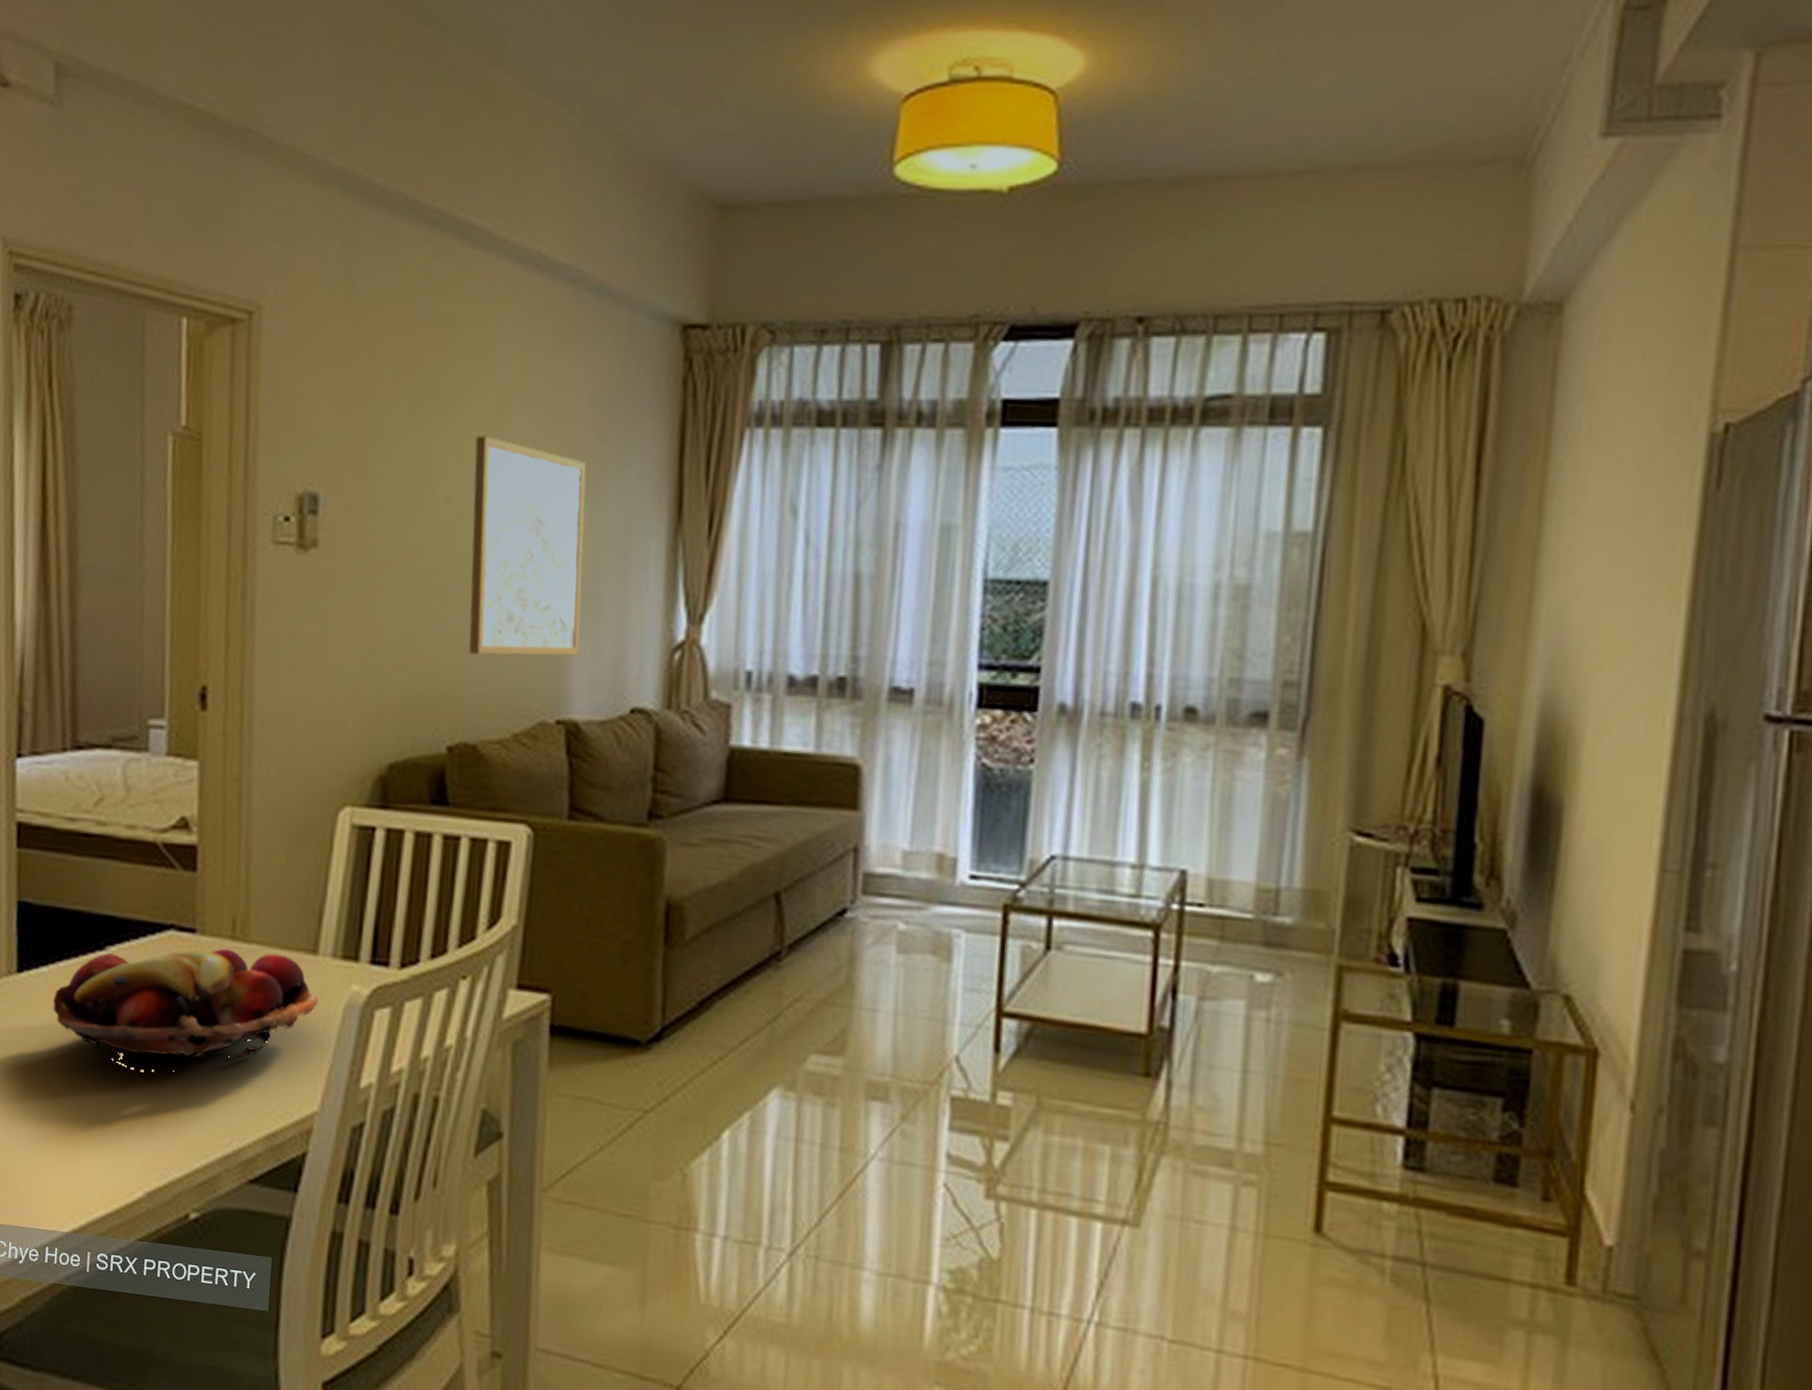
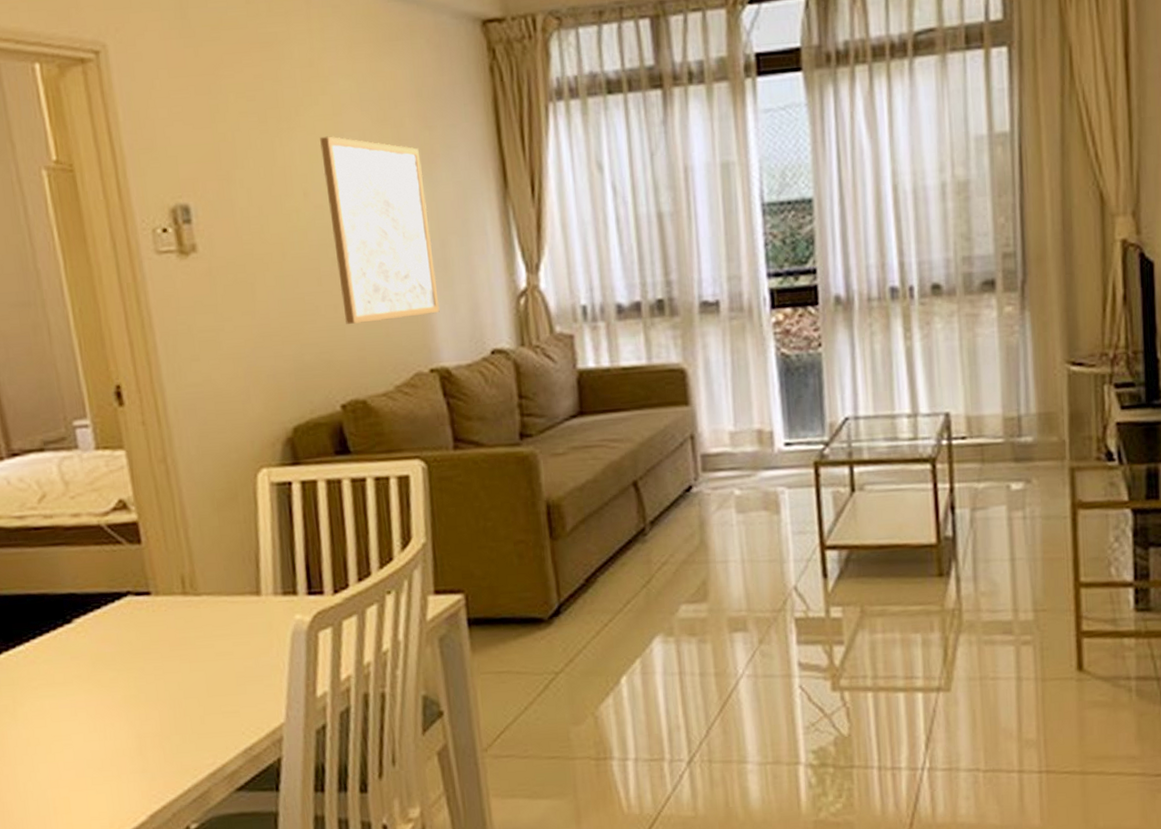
fruit basket: present [53,948,319,1072] -> none [34,600,269,717]

